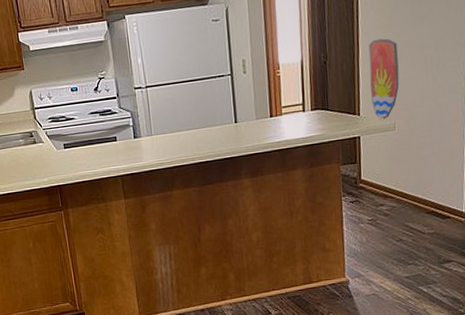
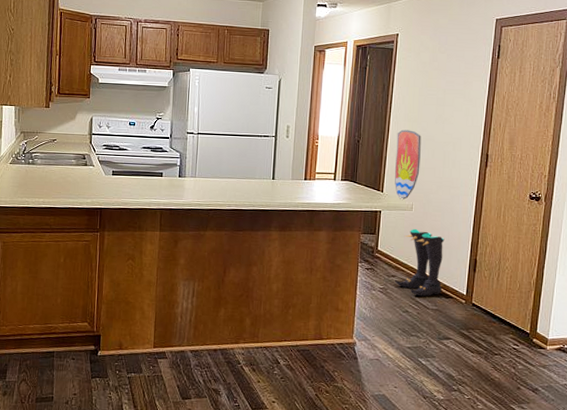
boots: none [383,149,438,222] -> present [394,228,445,297]

